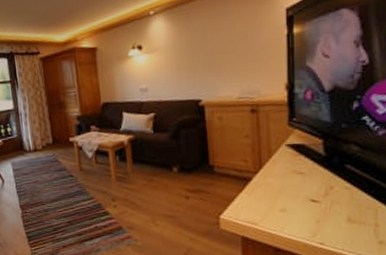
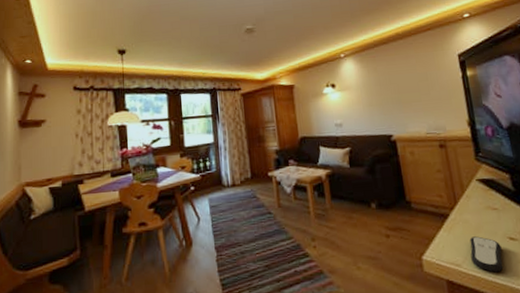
remote control: none [269,198,302,231] -> present [469,236,503,273]

